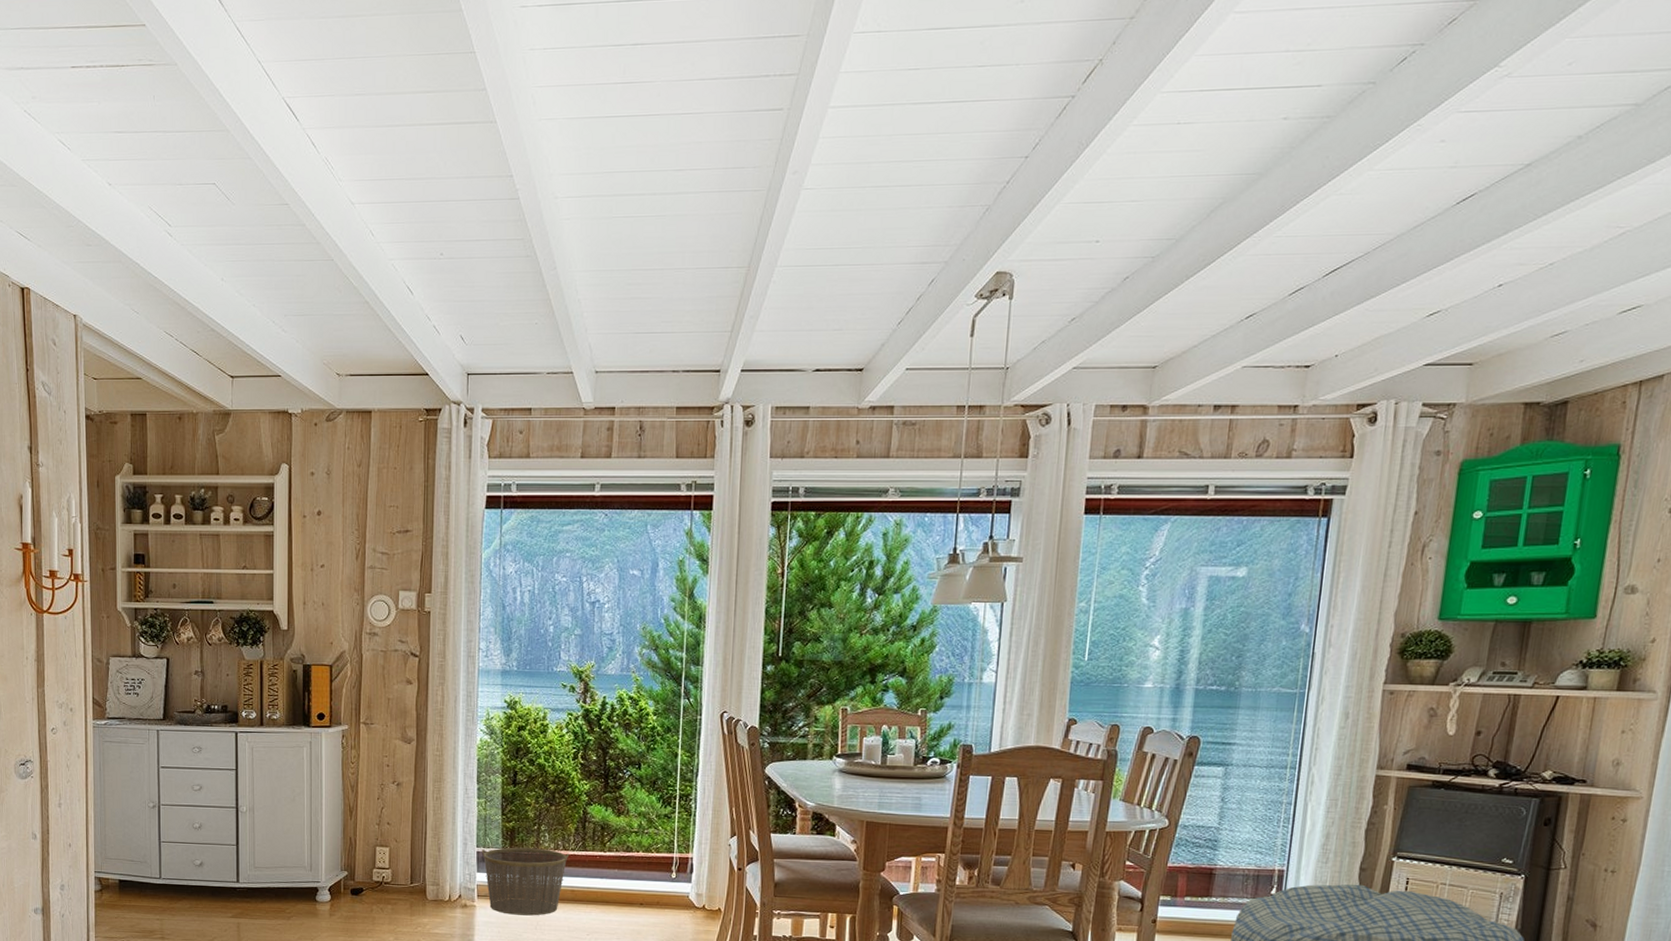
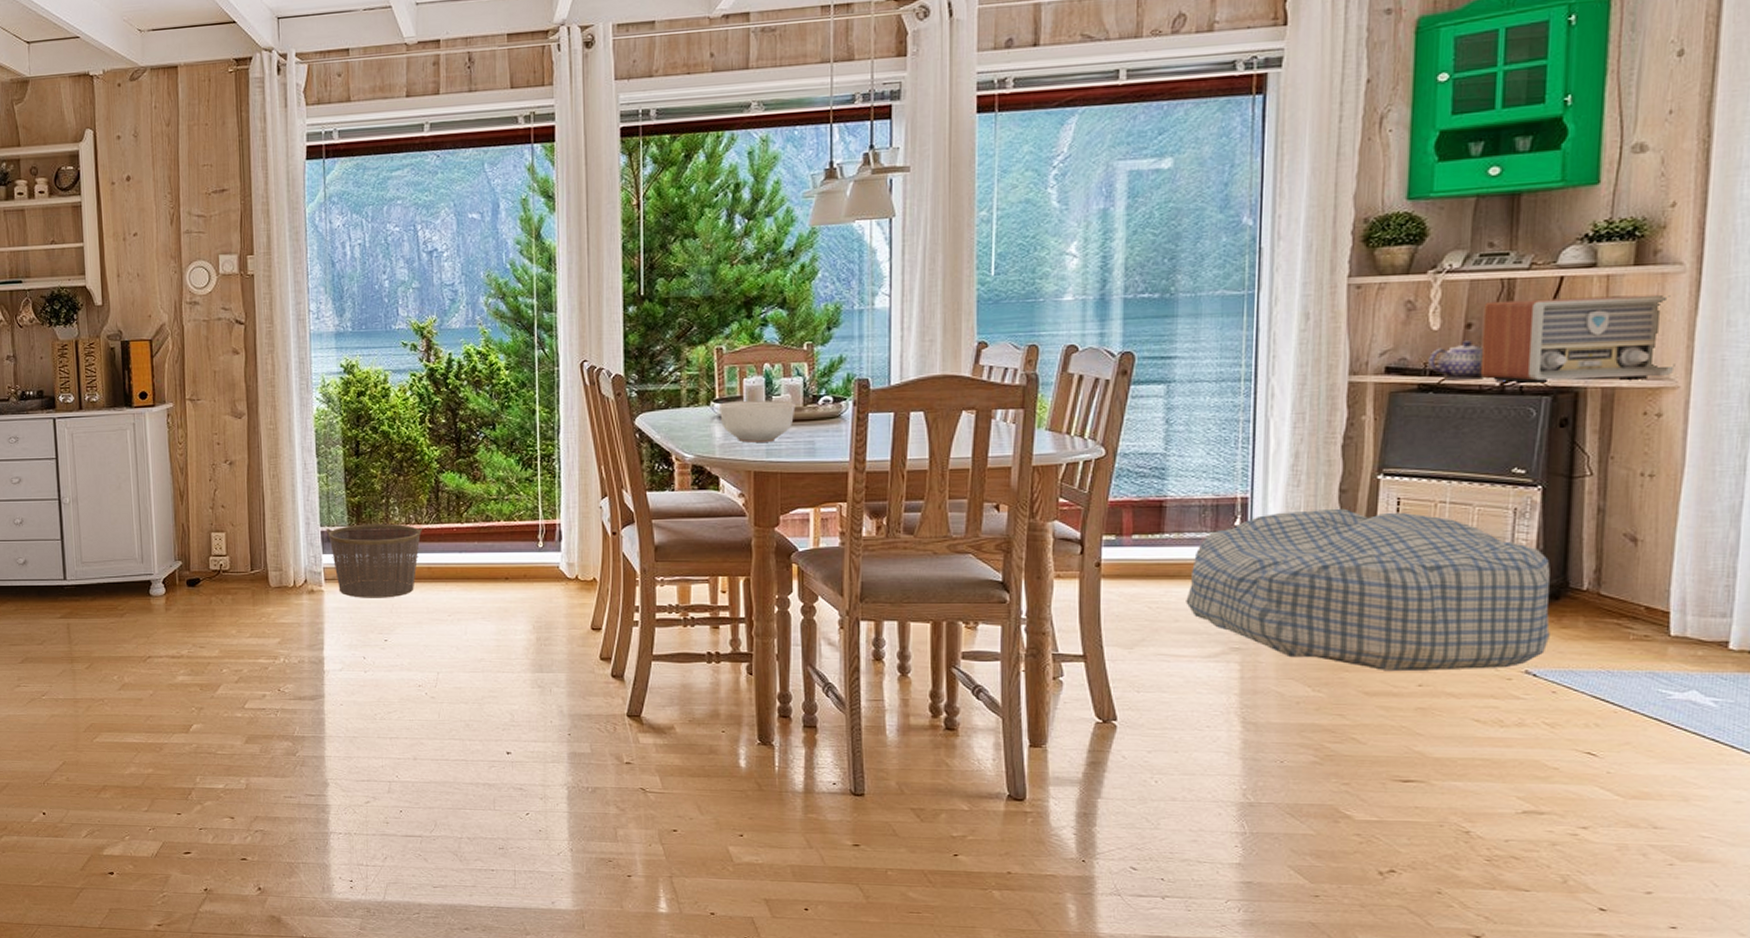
bowl: none [840,757,907,796] -> present [718,400,796,443]
teapot: none [1442,746,1489,780] -> present [1428,340,1483,380]
radio: none [1484,713,1643,789] -> present [1480,295,1675,383]

